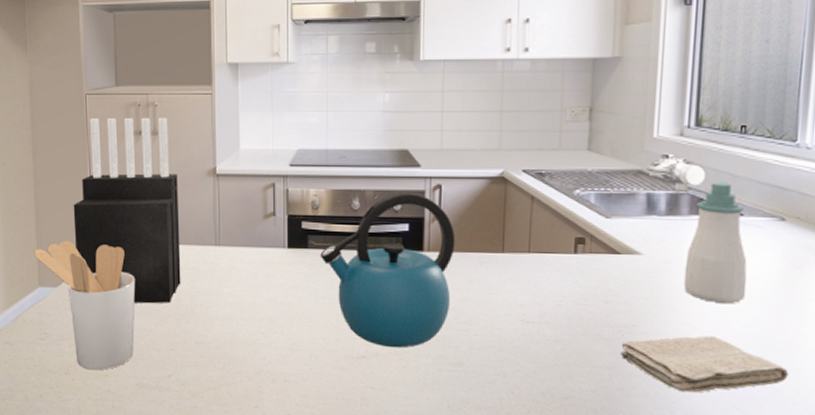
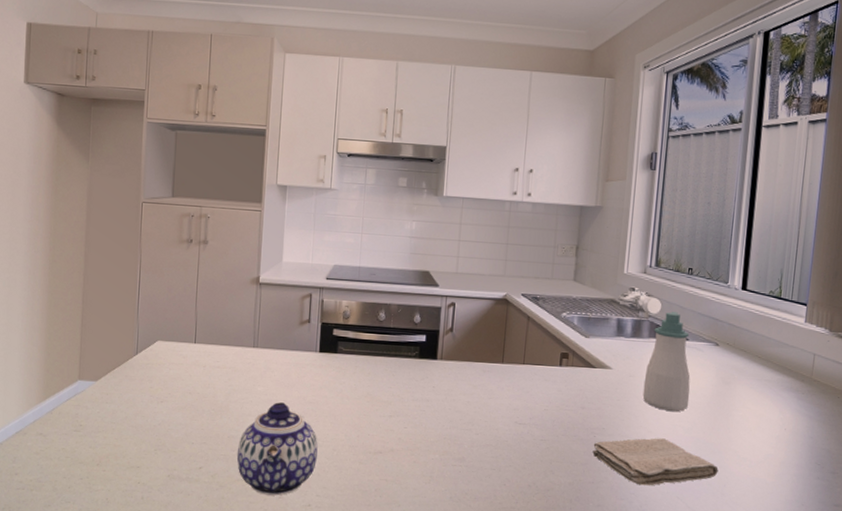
utensil holder: present [34,241,136,371] -> none [76,337,175,463]
knife block: present [73,117,181,304] -> none [118,225,223,400]
teapot: none [207,304,293,405] -> present [237,402,318,496]
kettle: present [320,192,456,348] -> none [347,307,465,445]

